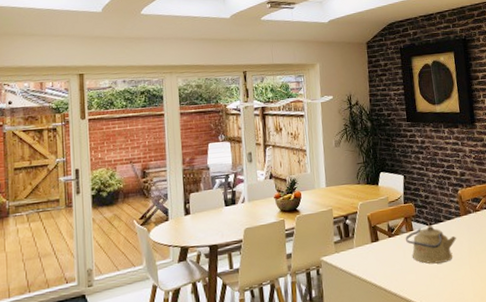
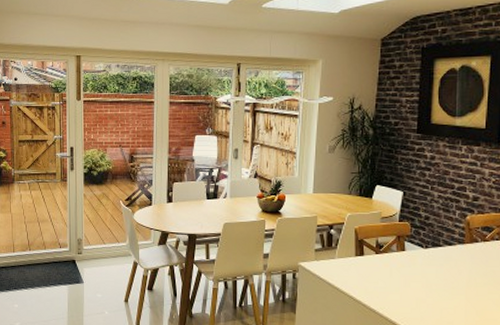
kettle: present [405,225,456,264] -> none [394,248,455,289]

